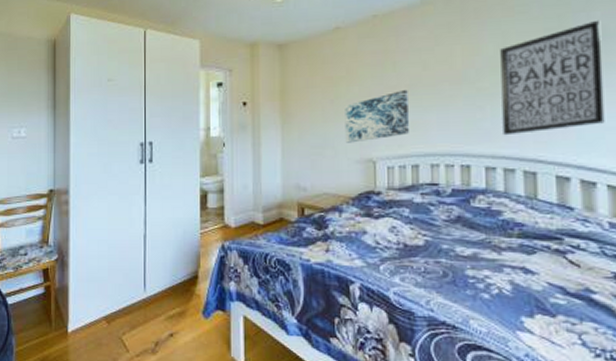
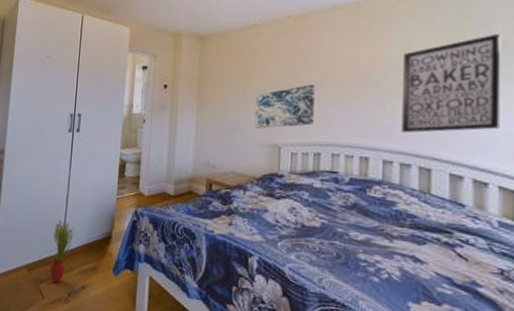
potted plant: none [132,262,156,334] -> present [49,219,75,283]

